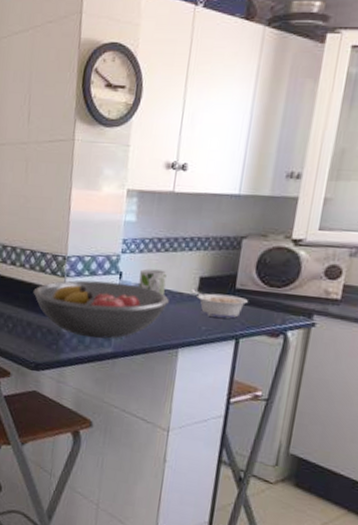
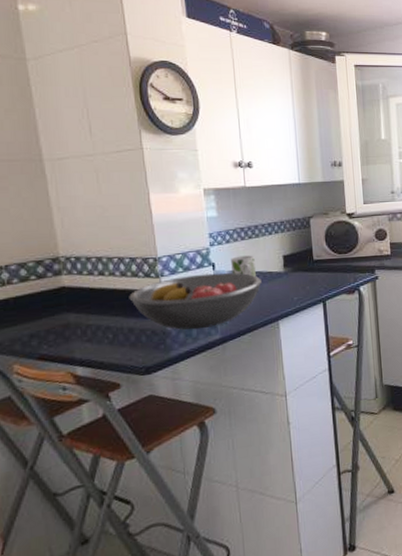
legume: present [191,289,248,319] -> none [279,266,325,288]

